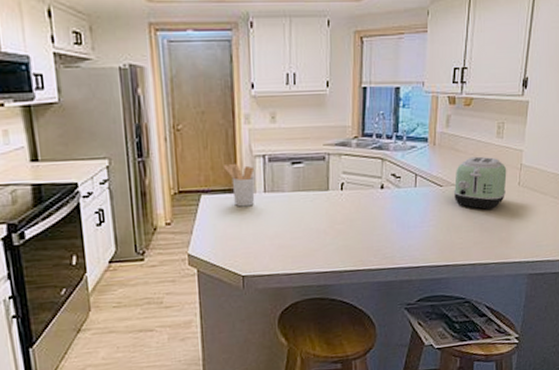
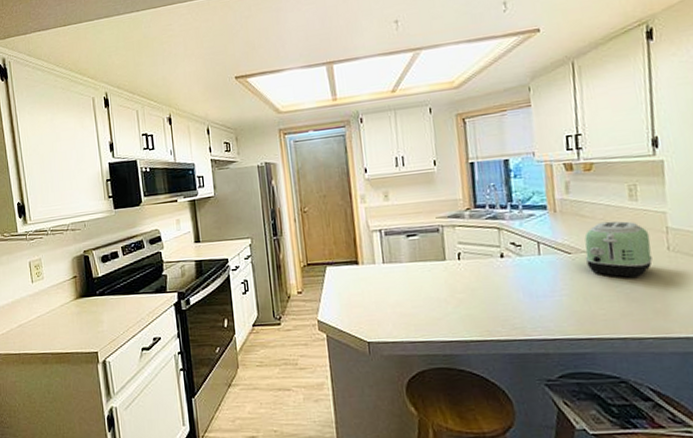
utensil holder: present [222,163,256,207] -> none [344,237,375,277]

